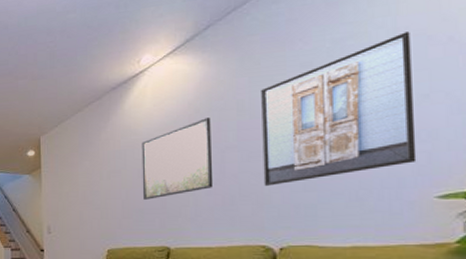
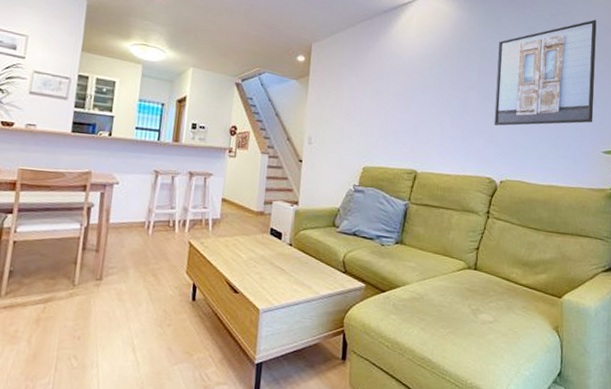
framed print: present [141,117,214,200] -> none [399,56,460,124]

